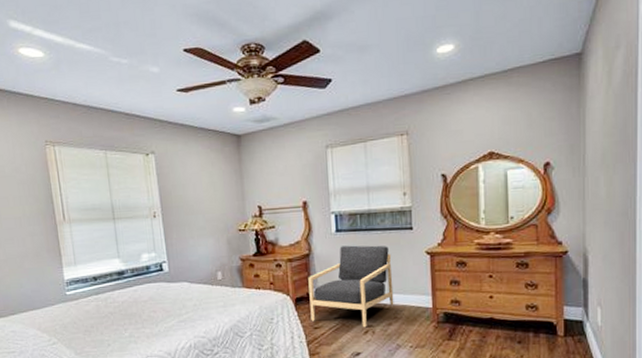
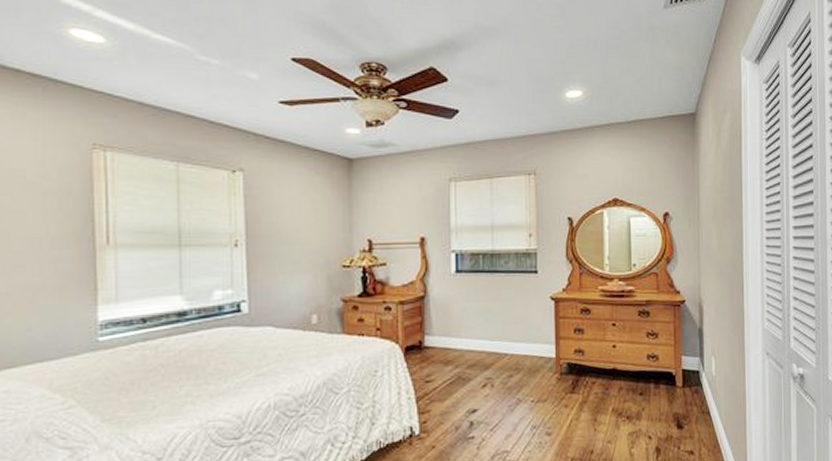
armchair: present [308,245,394,328] -> none [421,288,516,381]

